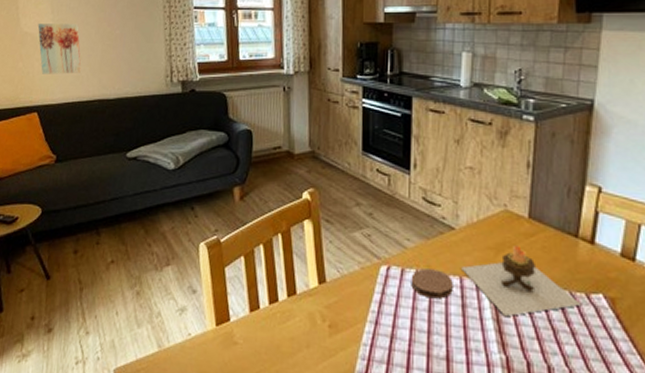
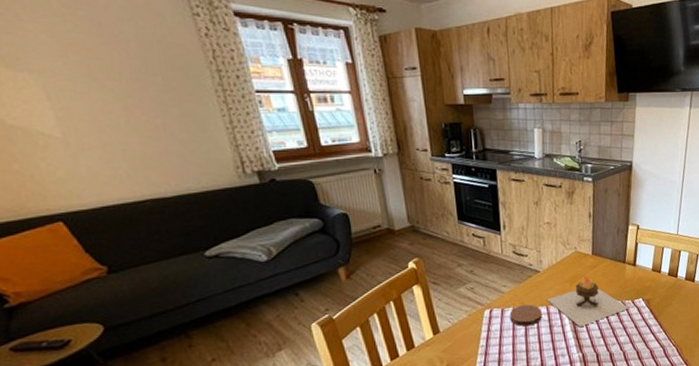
wall art: present [38,22,81,74] -> none [29,112,116,176]

